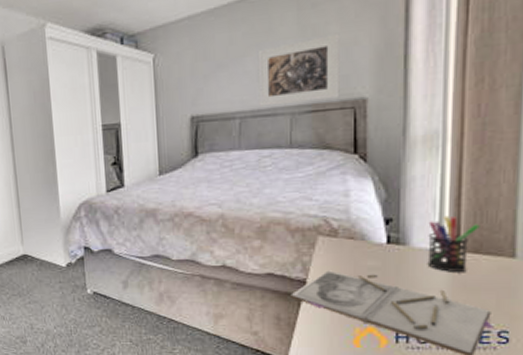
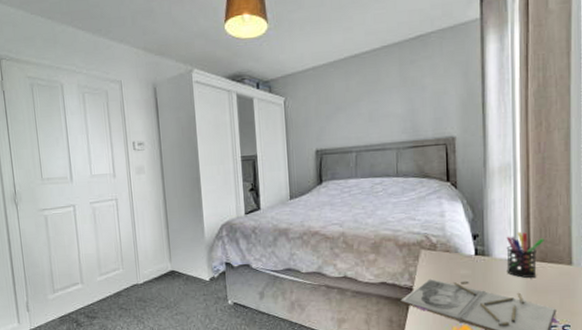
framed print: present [257,34,340,107] -> none [369,85,434,142]

